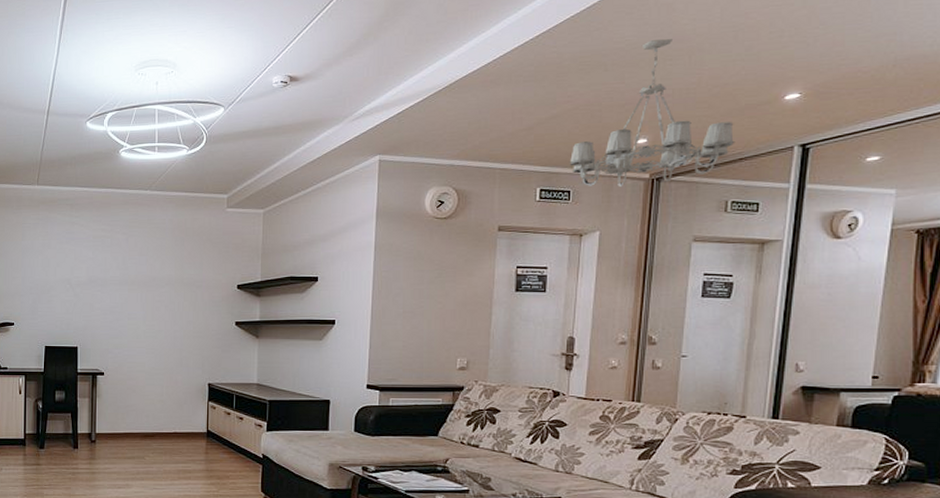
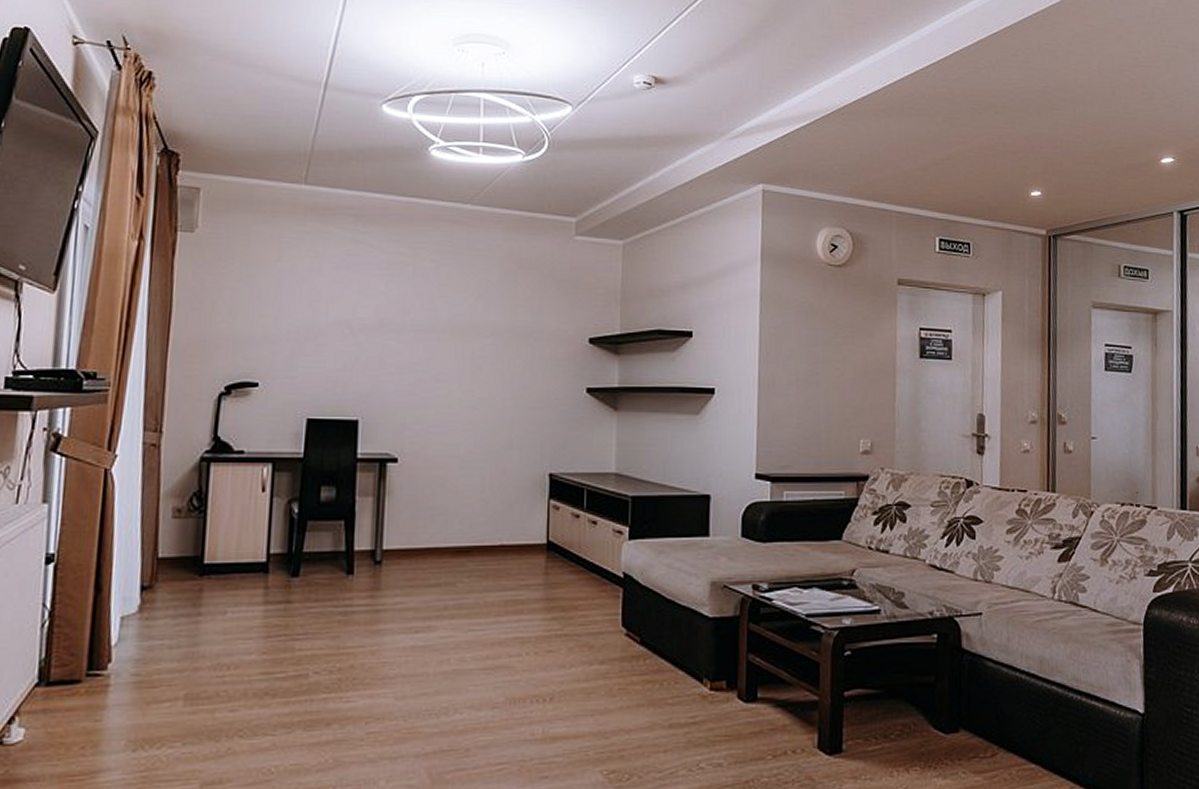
chandelier: present [569,39,735,188] -> none [967,86,1122,243]

